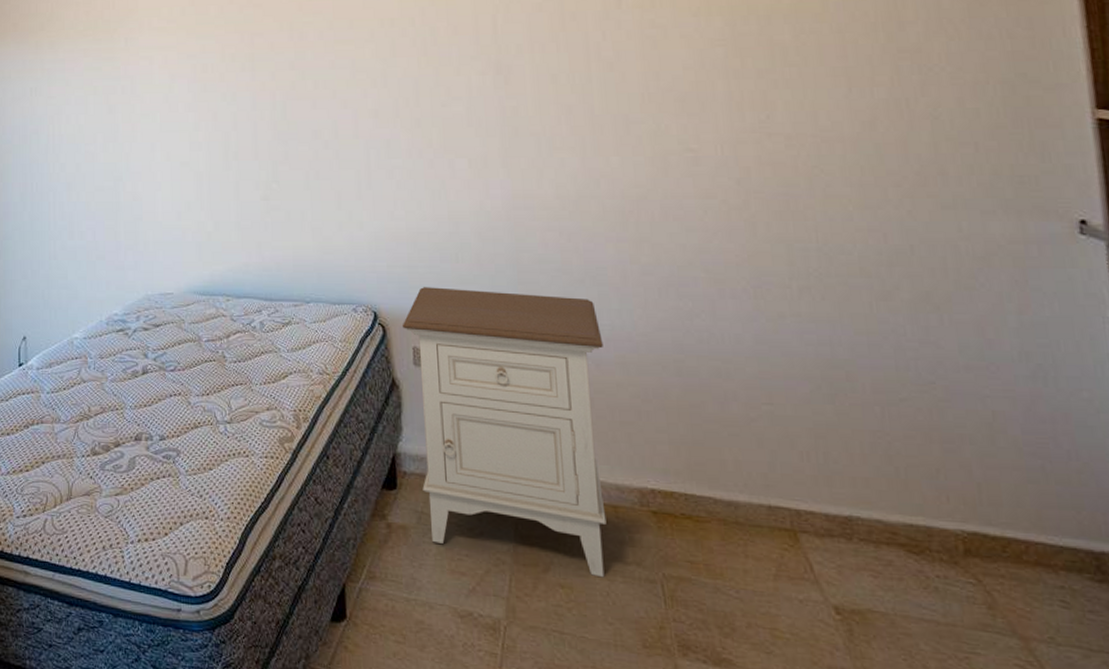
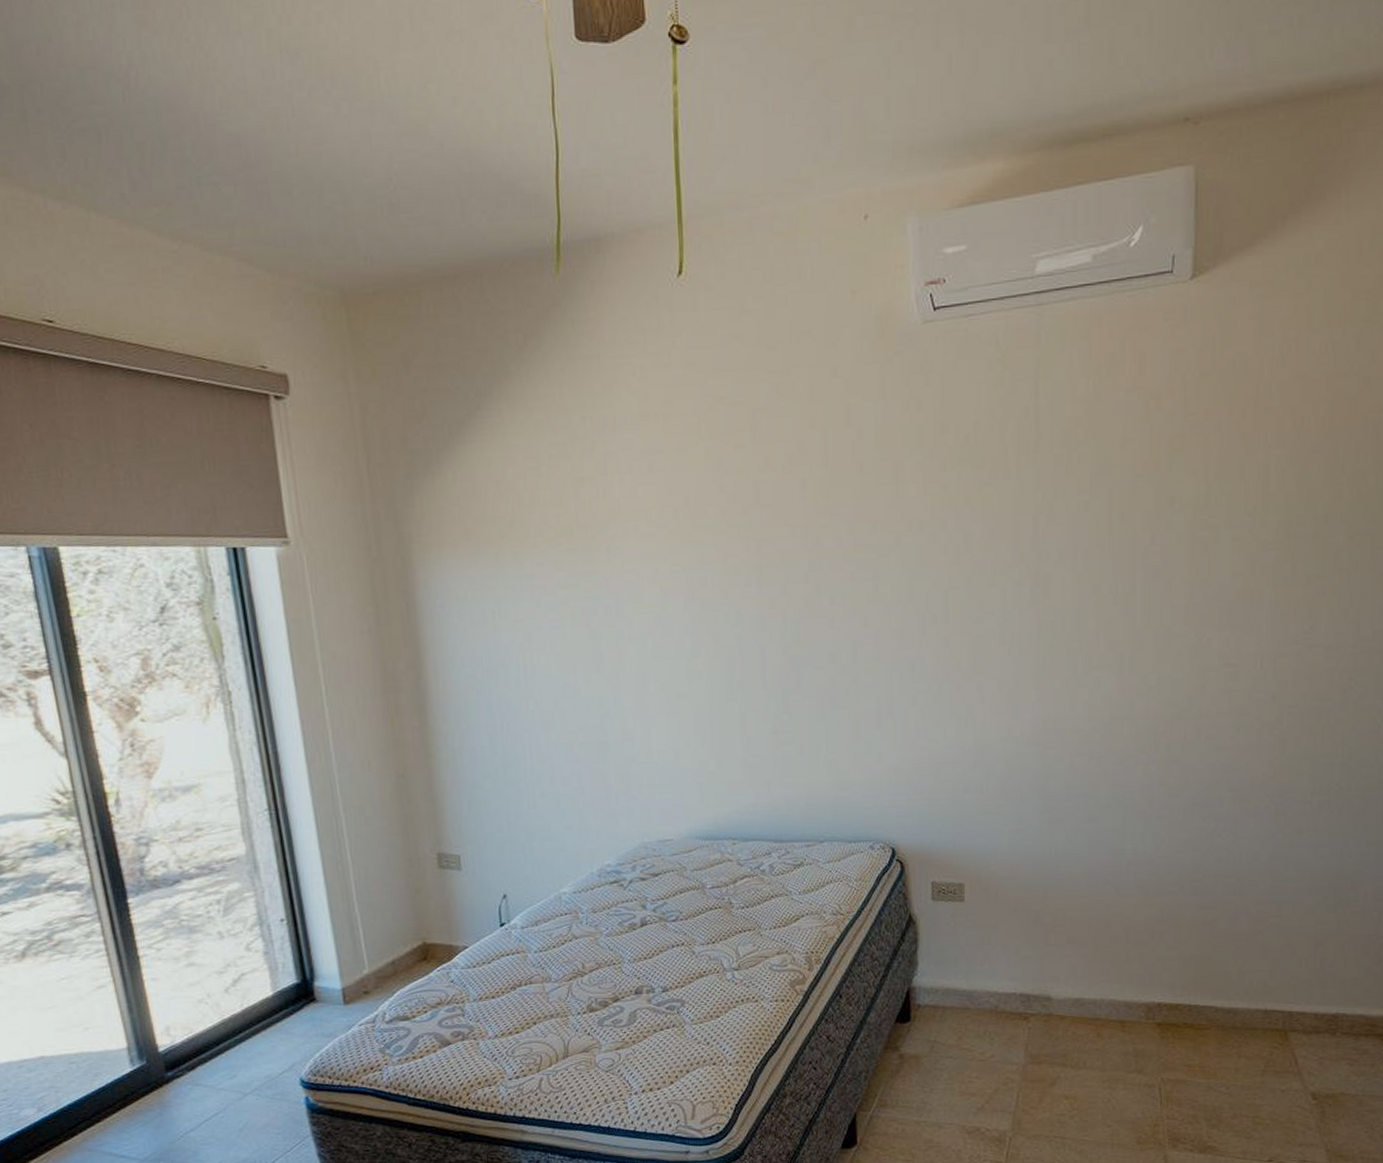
nightstand: present [403,287,607,578] -> none [922,819,1124,1087]

